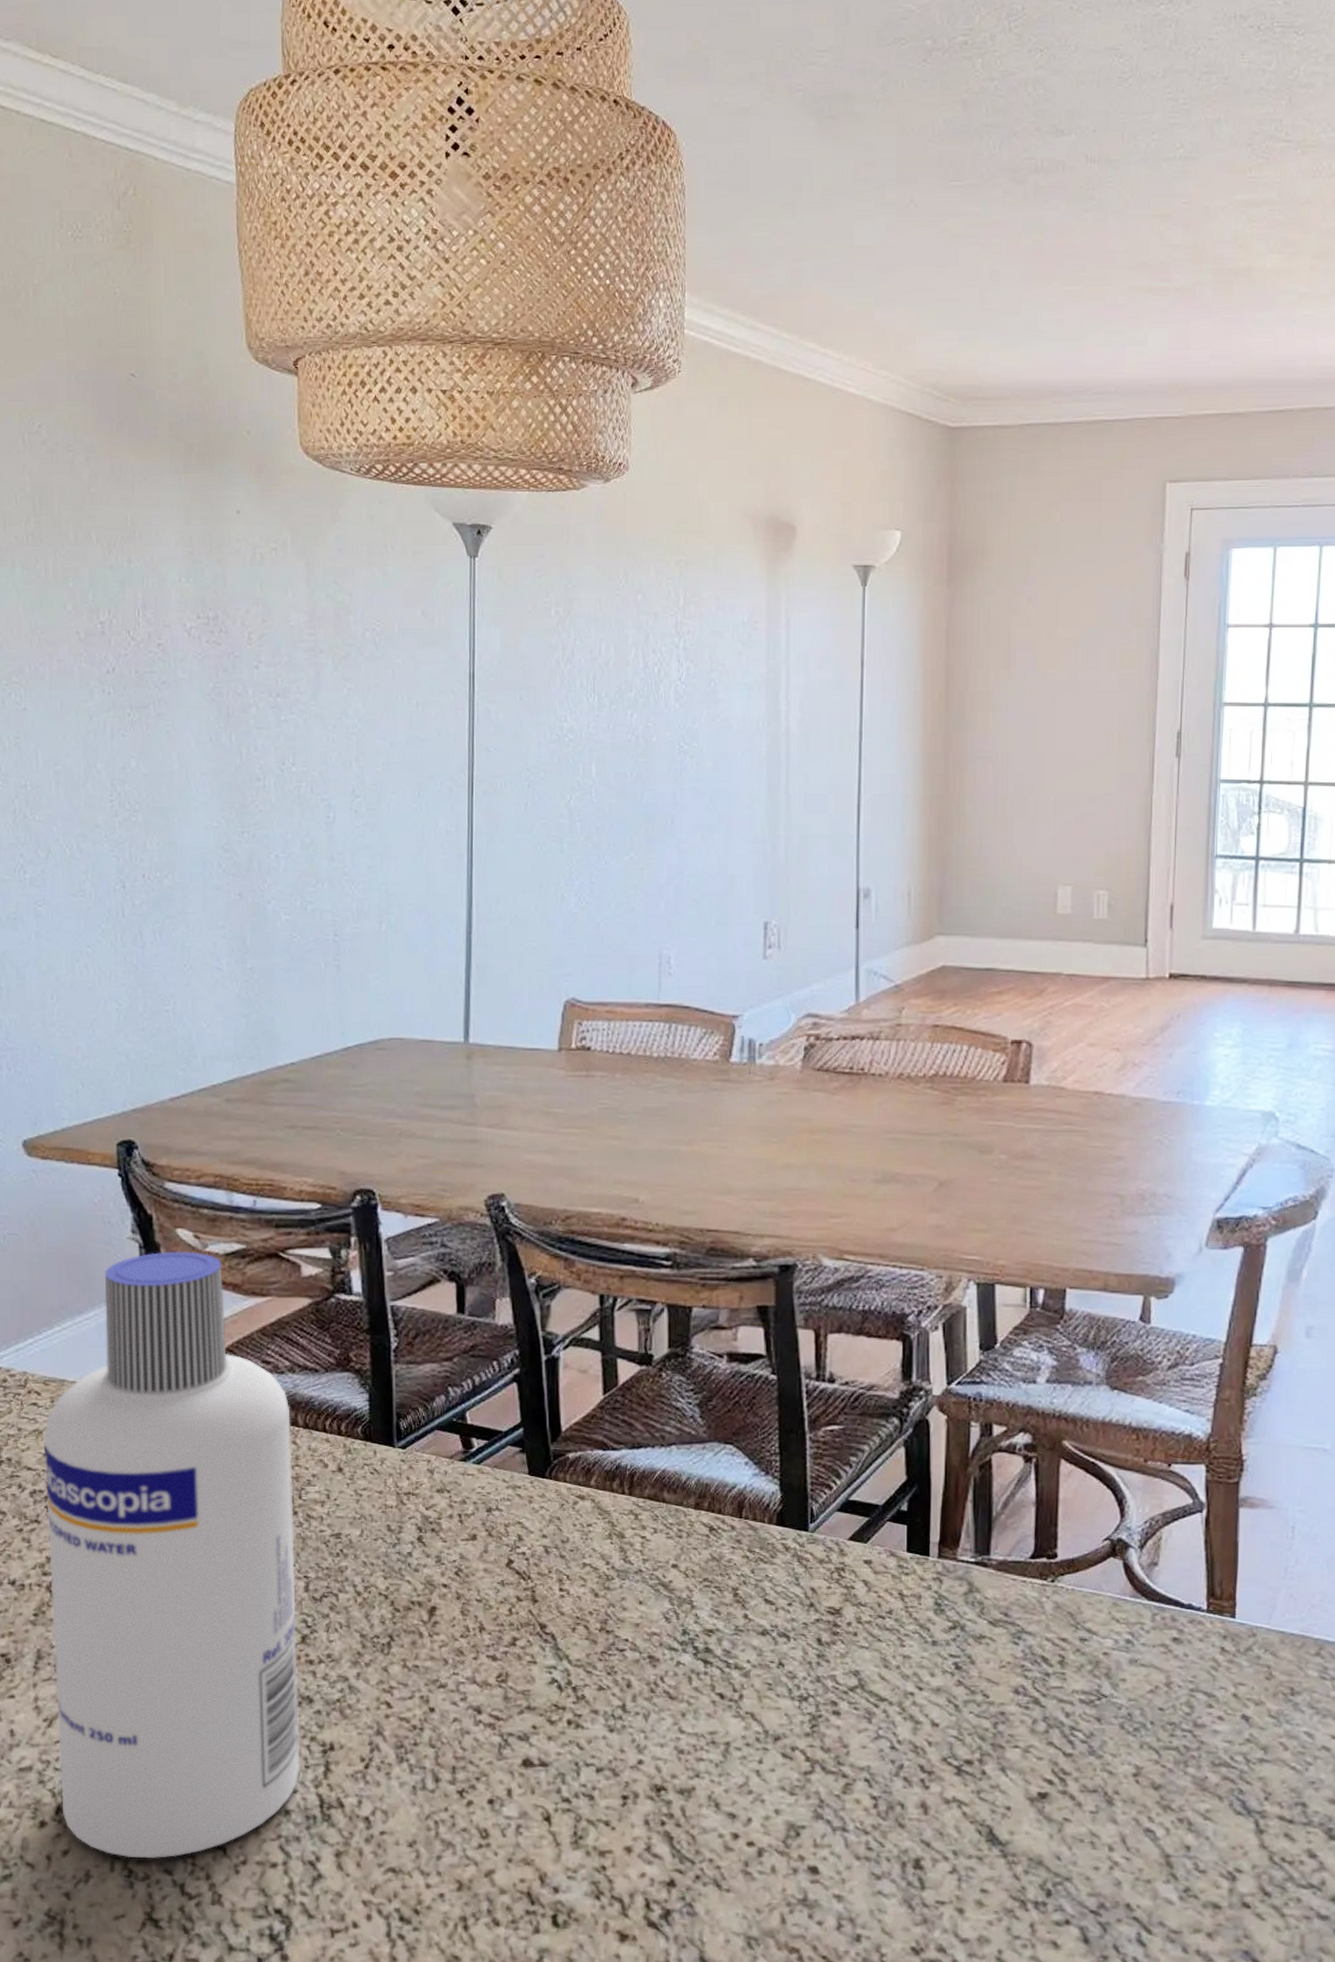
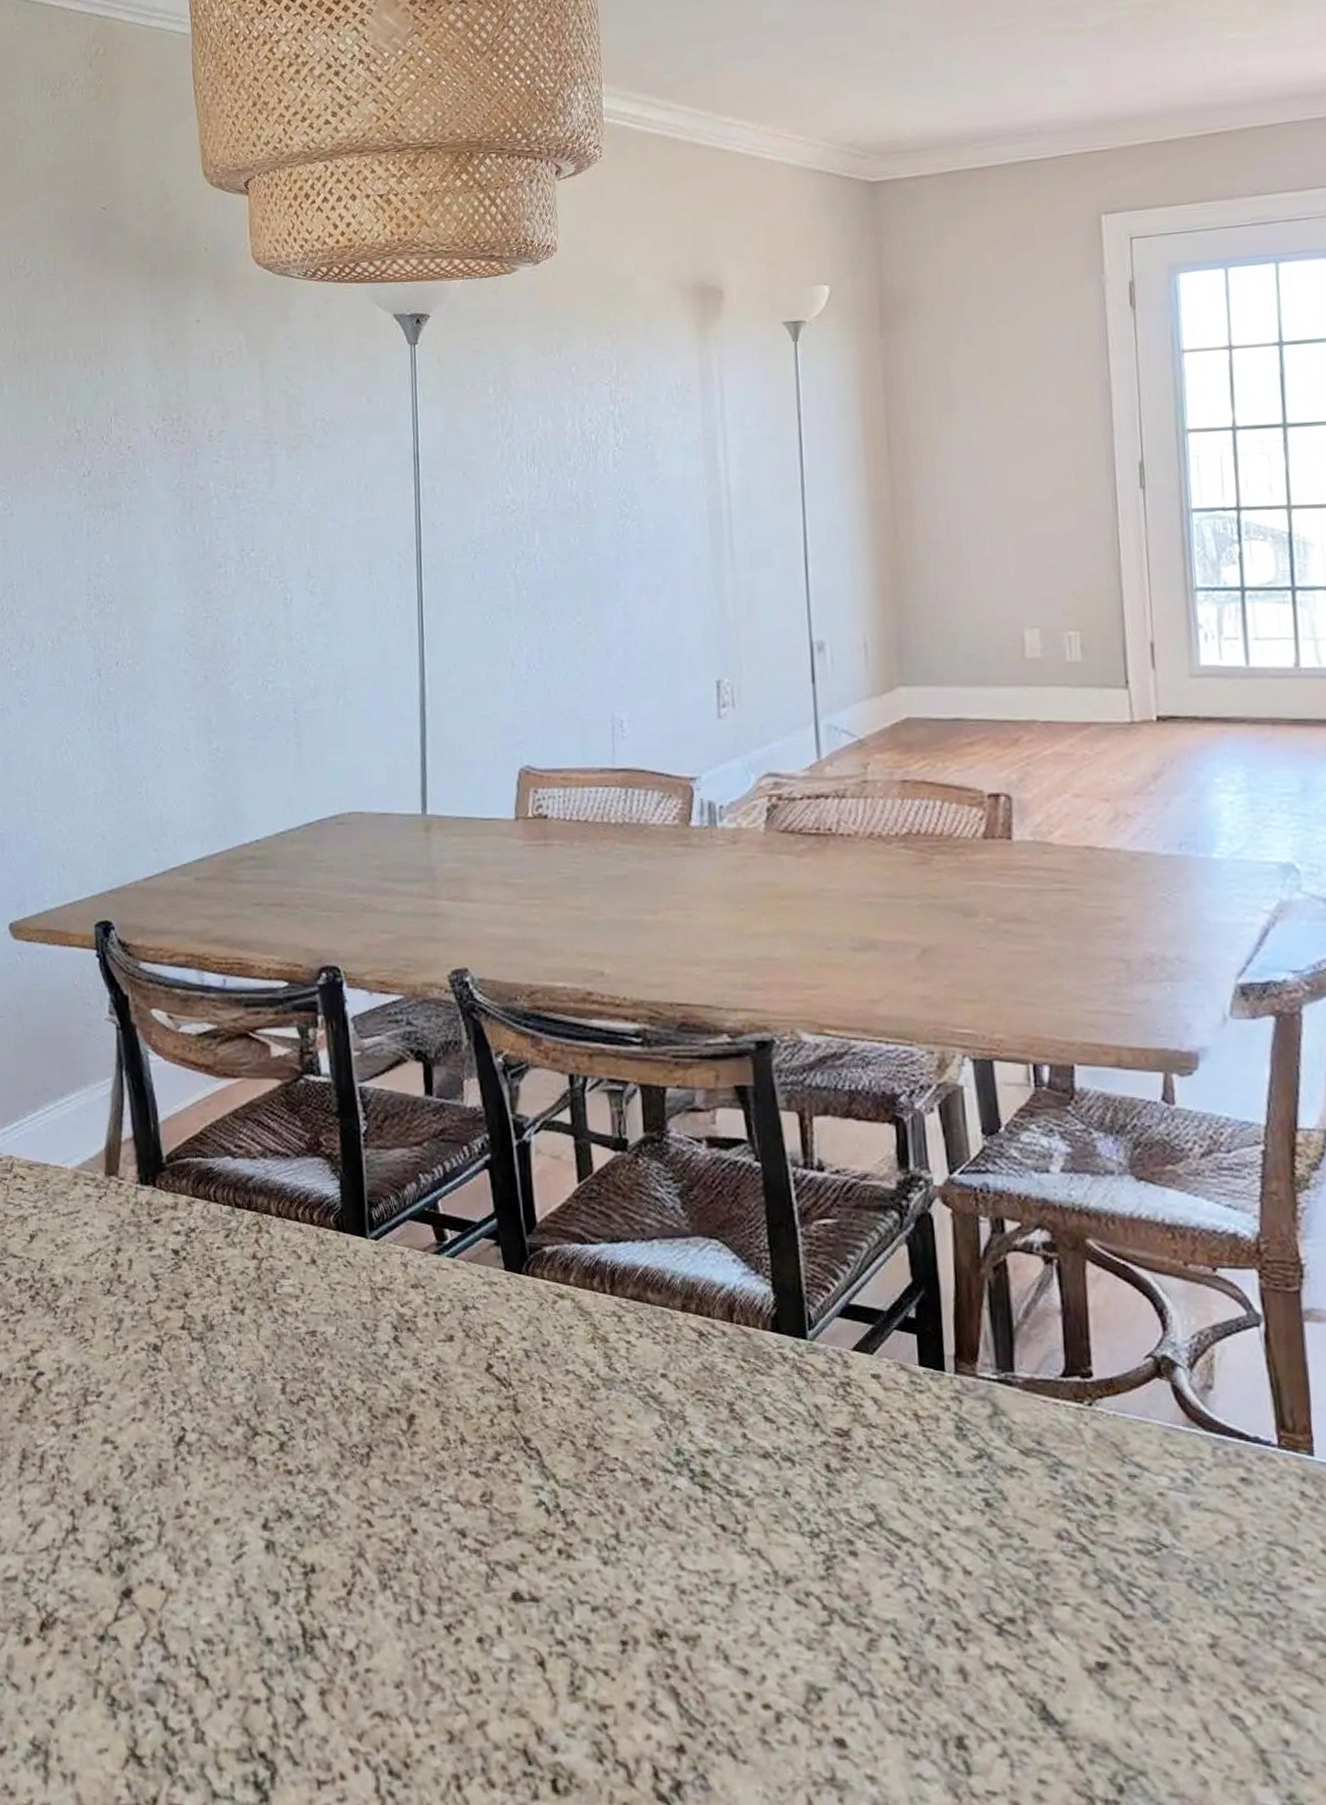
screw cap bottle: present [44,1251,301,1858] -> none [29,1032,282,1686]

